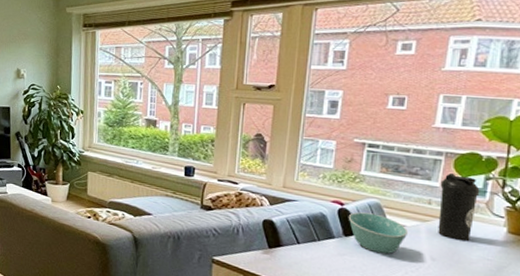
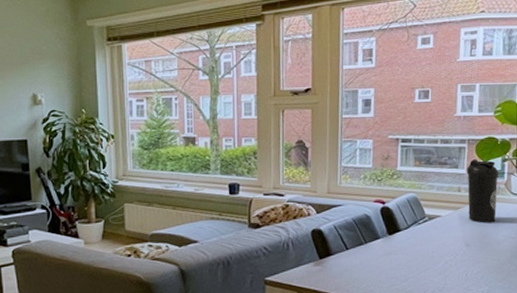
bowl: present [348,212,409,254] -> none [390,208,445,247]

